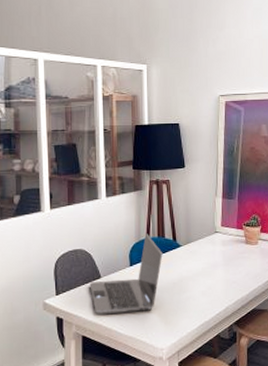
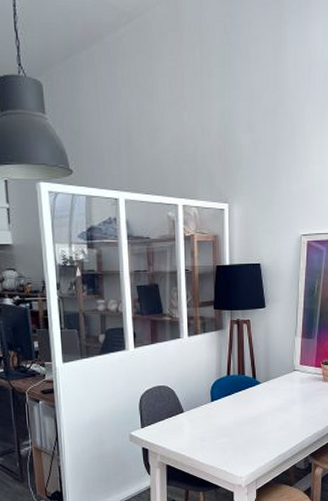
laptop: present [89,233,163,315] -> none [173,371,243,446]

